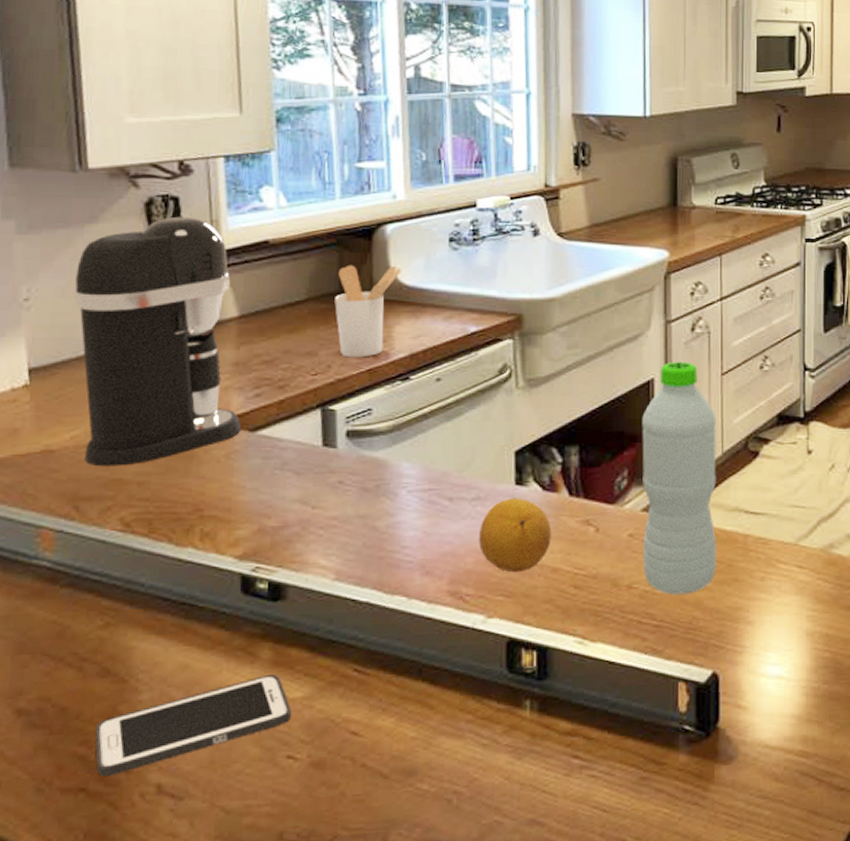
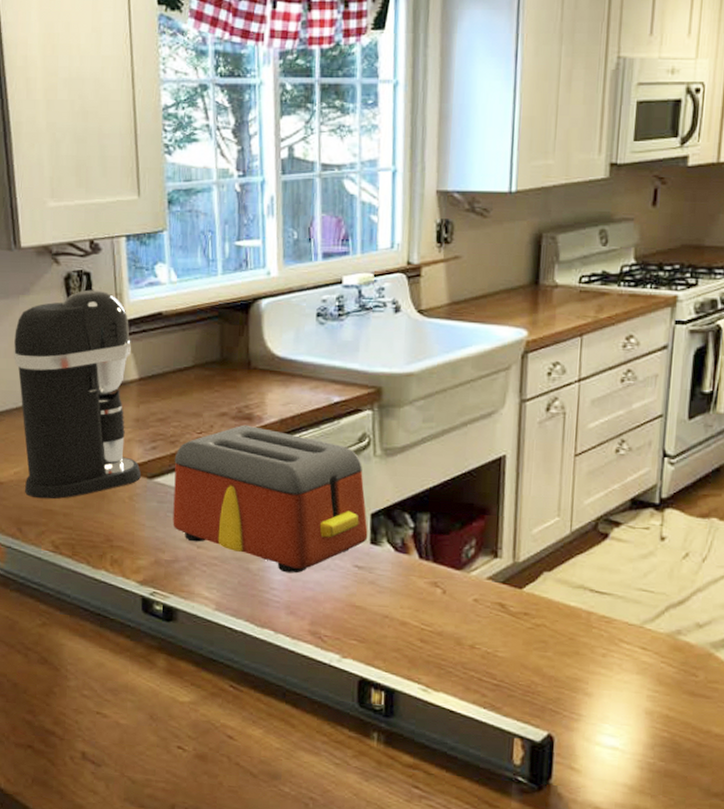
cell phone: present [94,674,291,776] -> none [37,679,181,740]
toaster: none [281,362,512,527] -> present [173,425,368,574]
utensil holder: present [335,264,403,358] -> none [216,336,275,420]
fruit: present [479,497,552,573] -> none [337,555,402,622]
water bottle: present [642,361,717,595] -> none [486,439,567,661]

